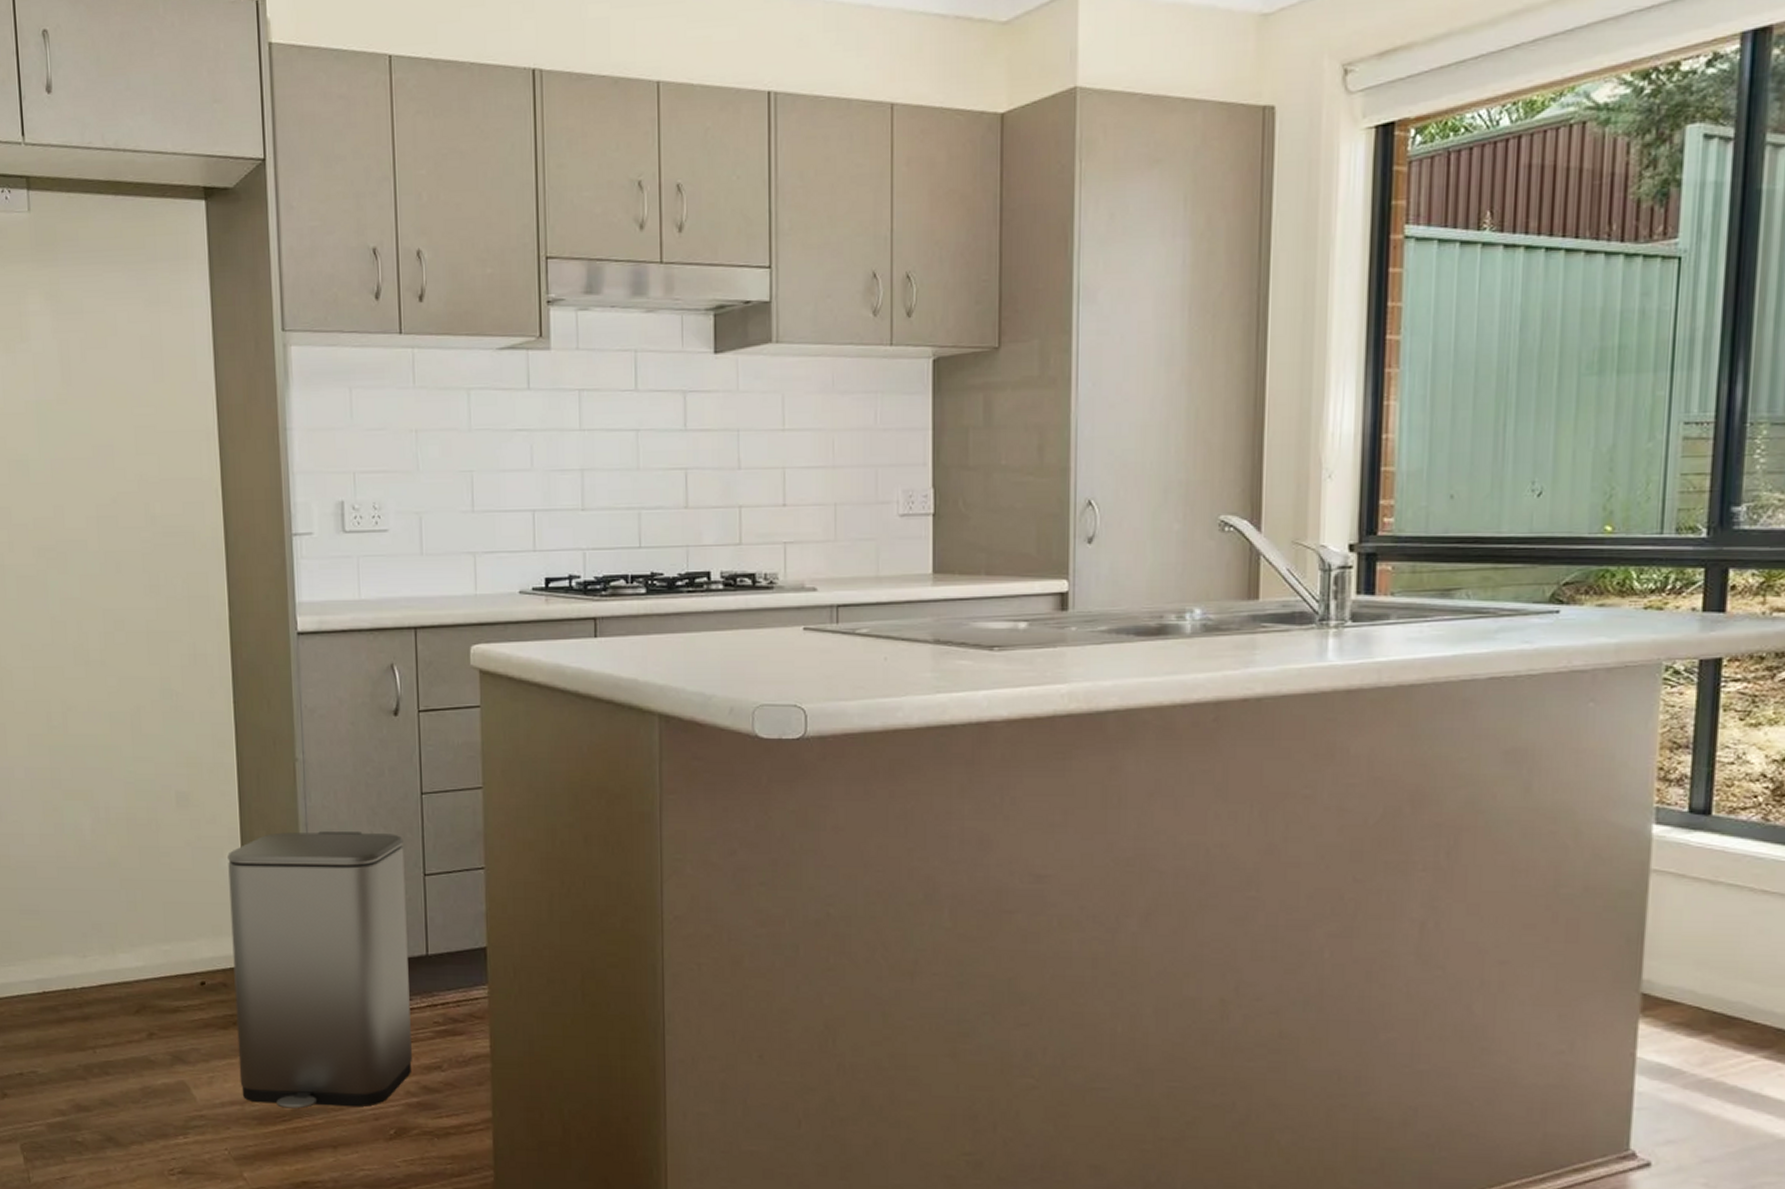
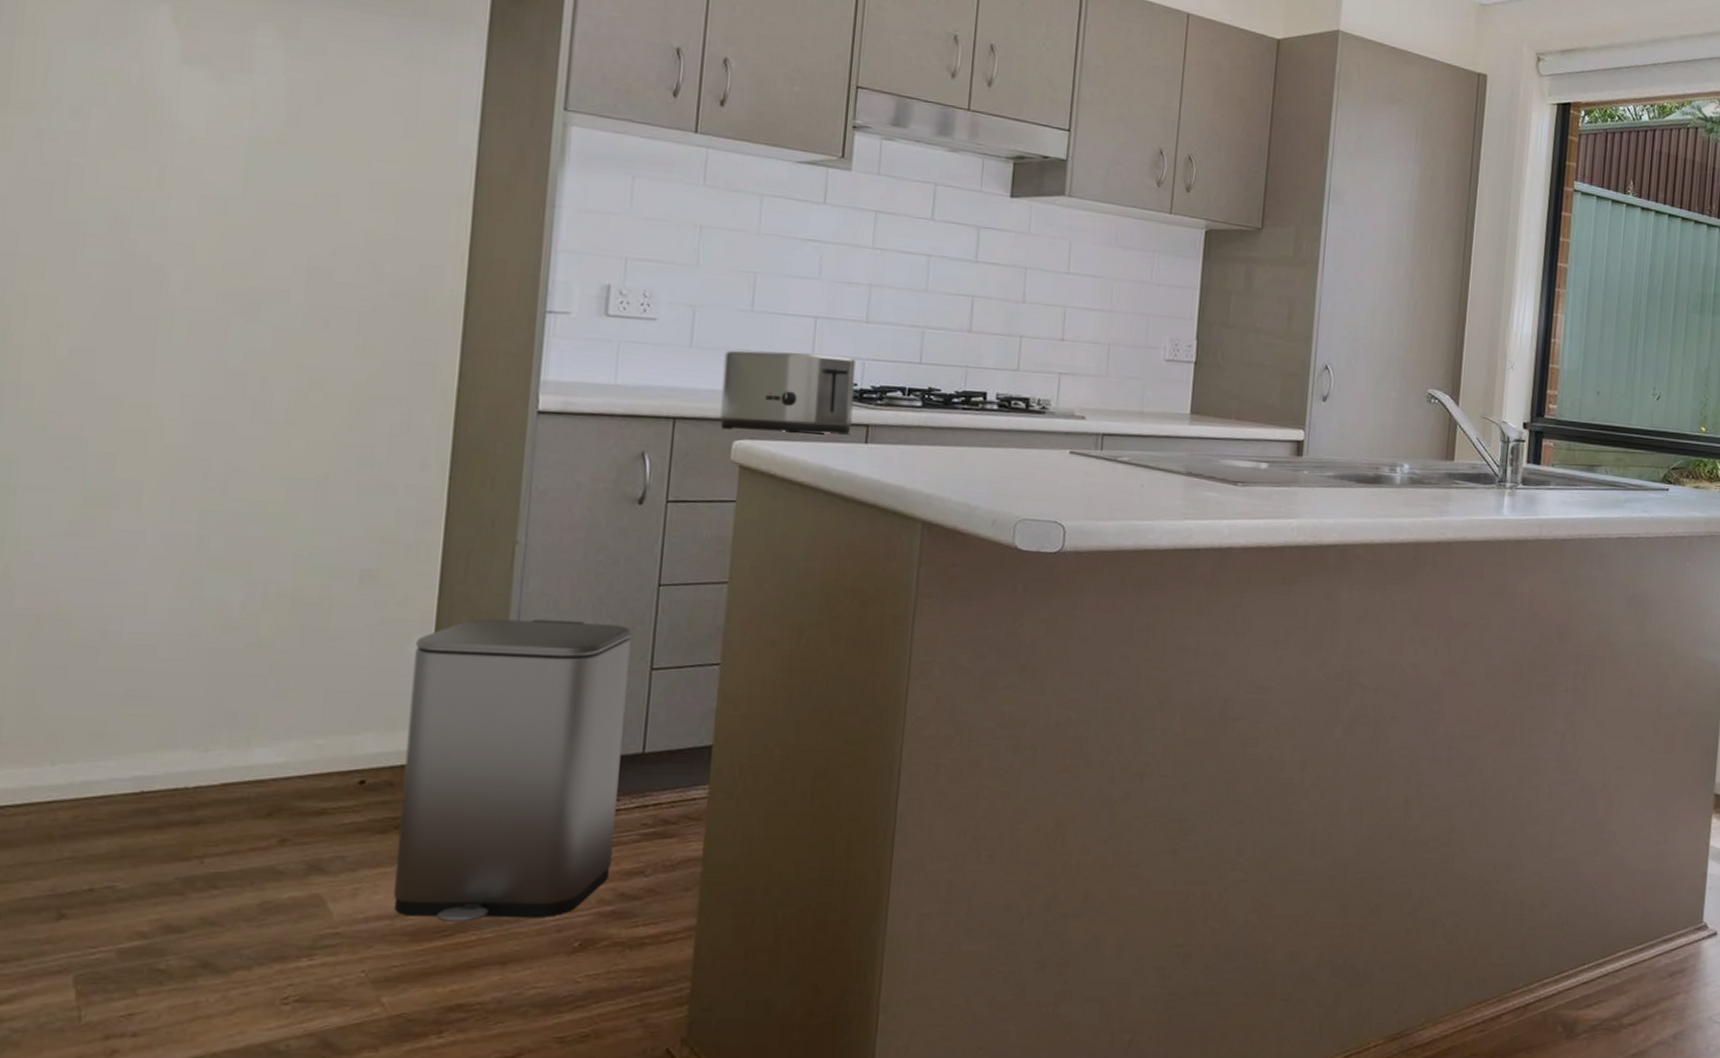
toaster: none [453,548,579,635] -> present [720,350,856,435]

